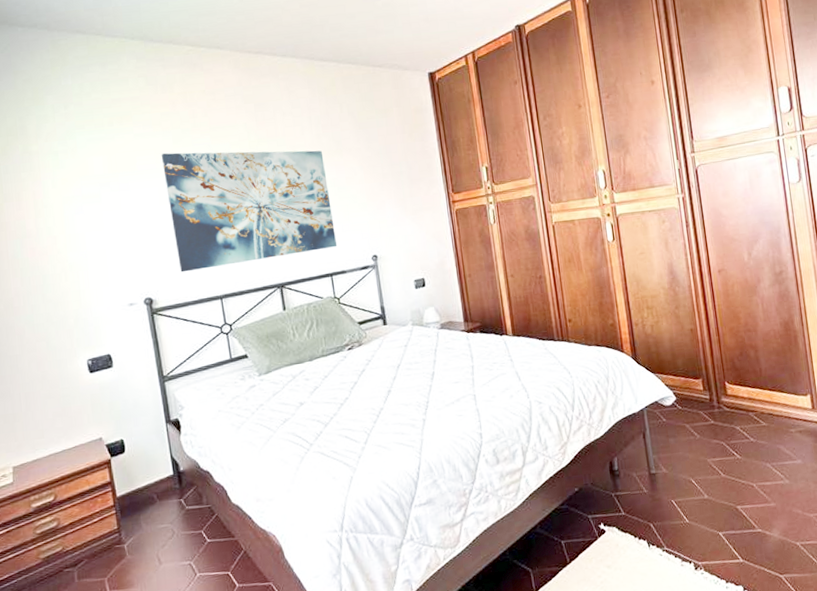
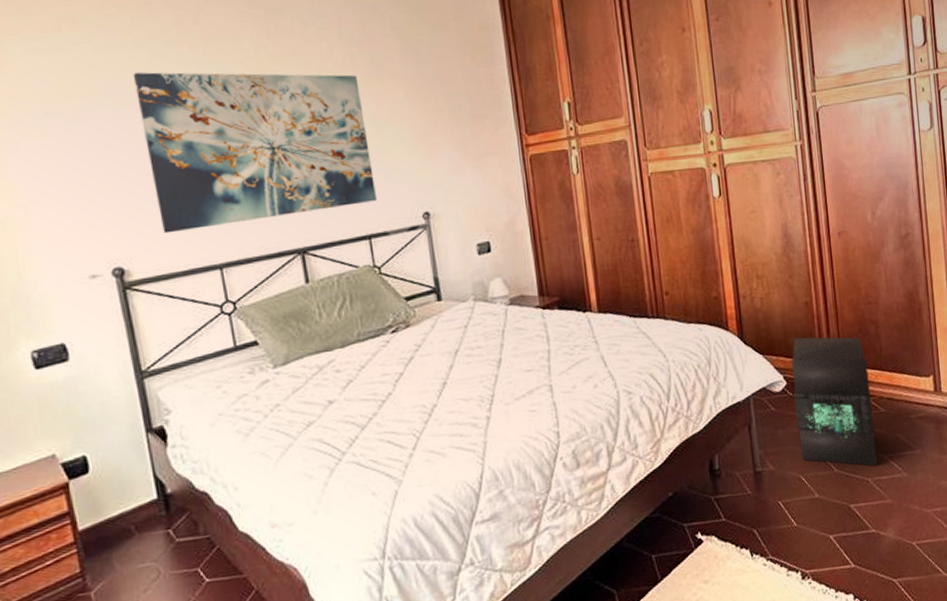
speaker: none [680,359,761,473] -> present [792,337,878,467]

